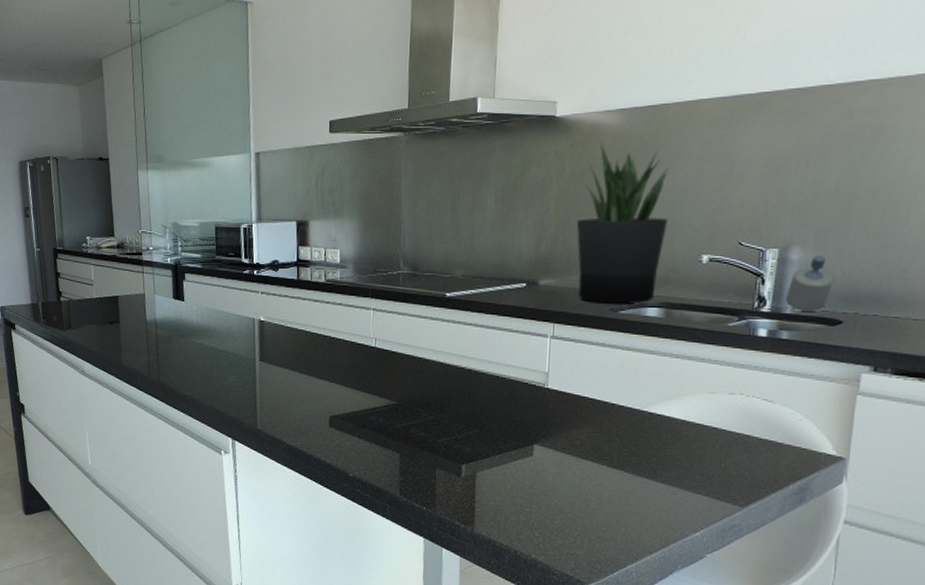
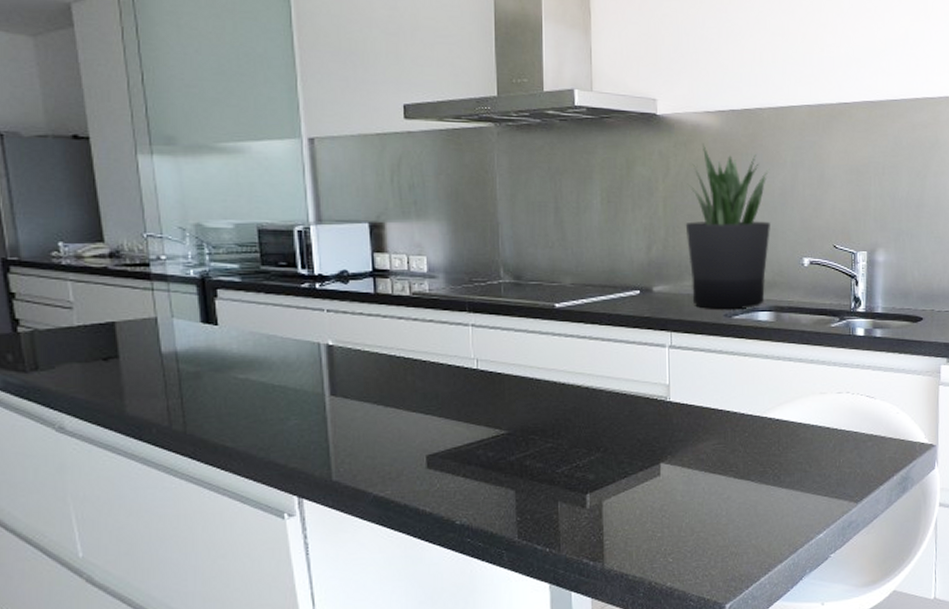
soap dispenser: present [784,255,834,311] -> none [875,257,913,310]

